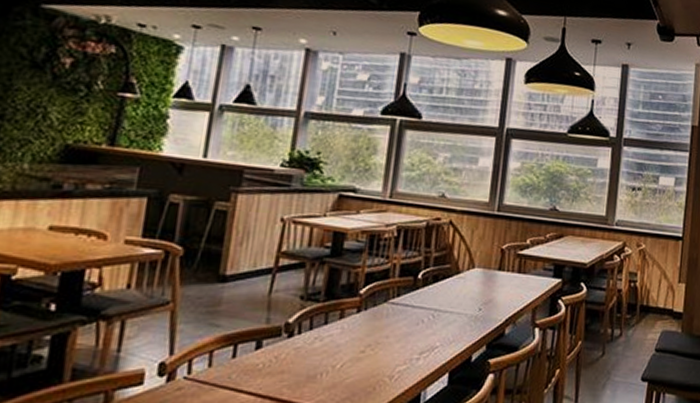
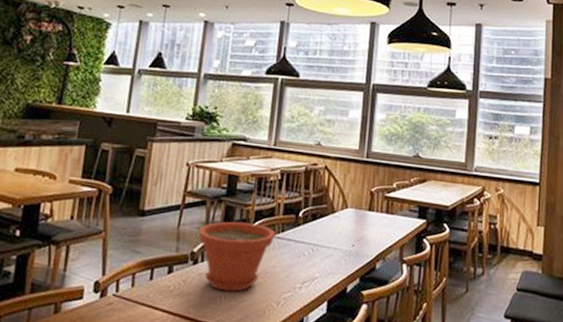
plant pot: none [294,286,390,367] -> present [198,221,276,292]

